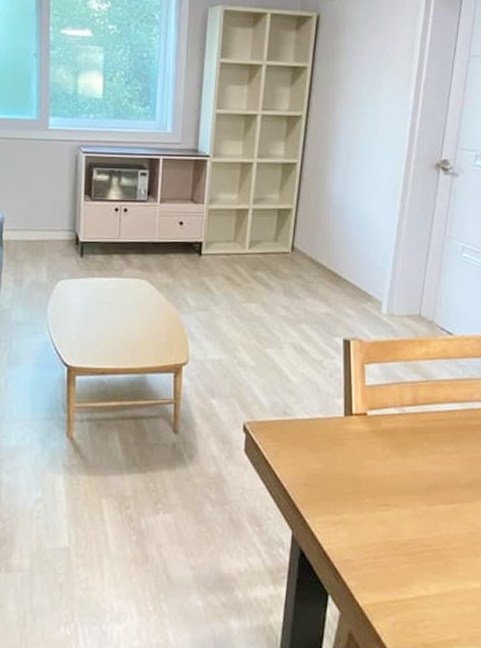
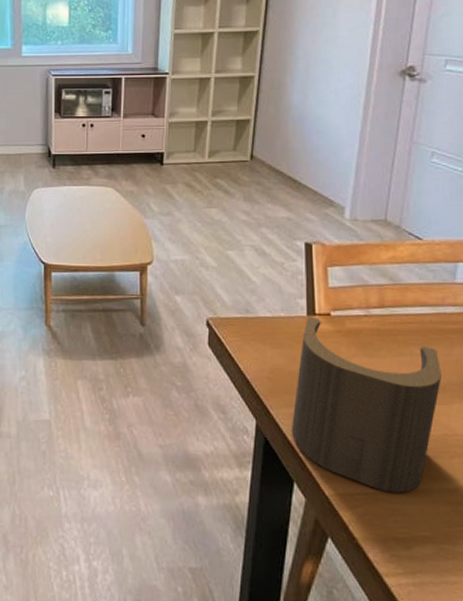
pen holder: none [326,417,469,597] -> present [291,316,442,493]

